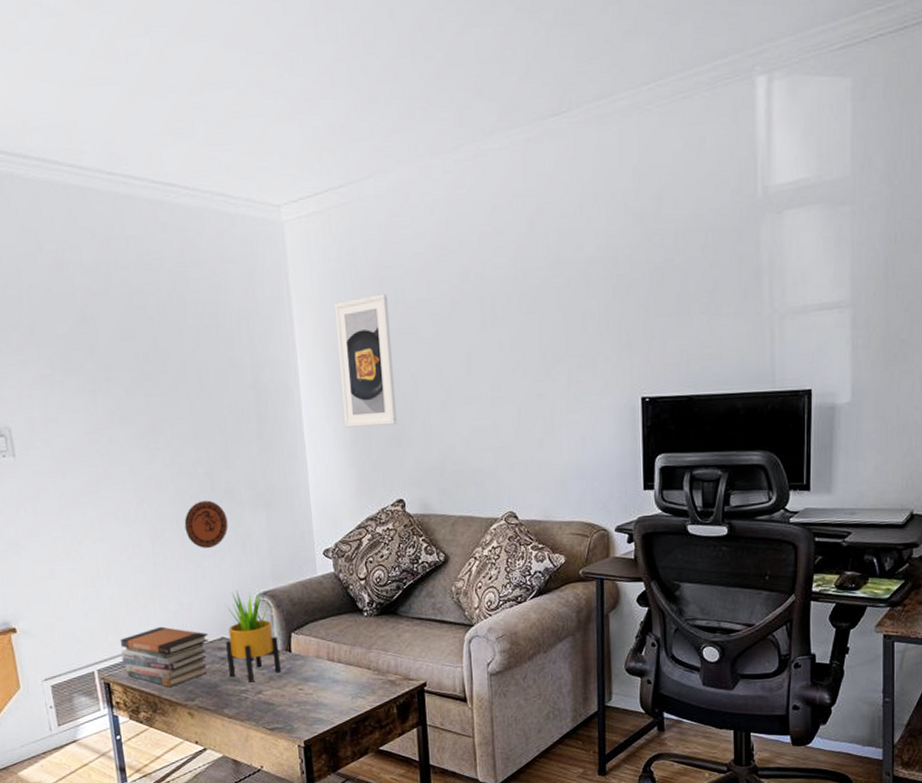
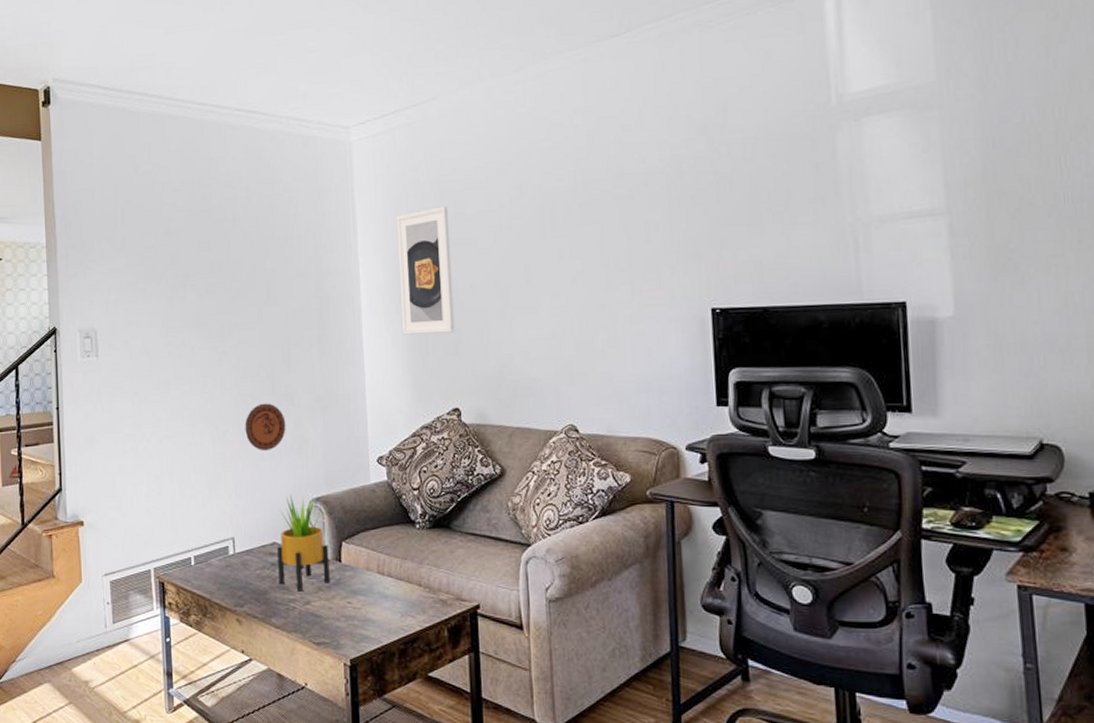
book stack: present [120,626,210,687] -> none [177,527,262,590]

